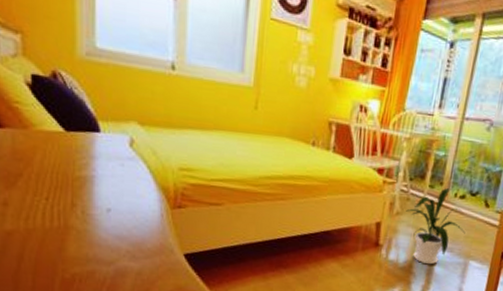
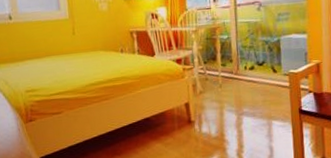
house plant: present [406,188,465,265] -> none [207,64,262,131]

